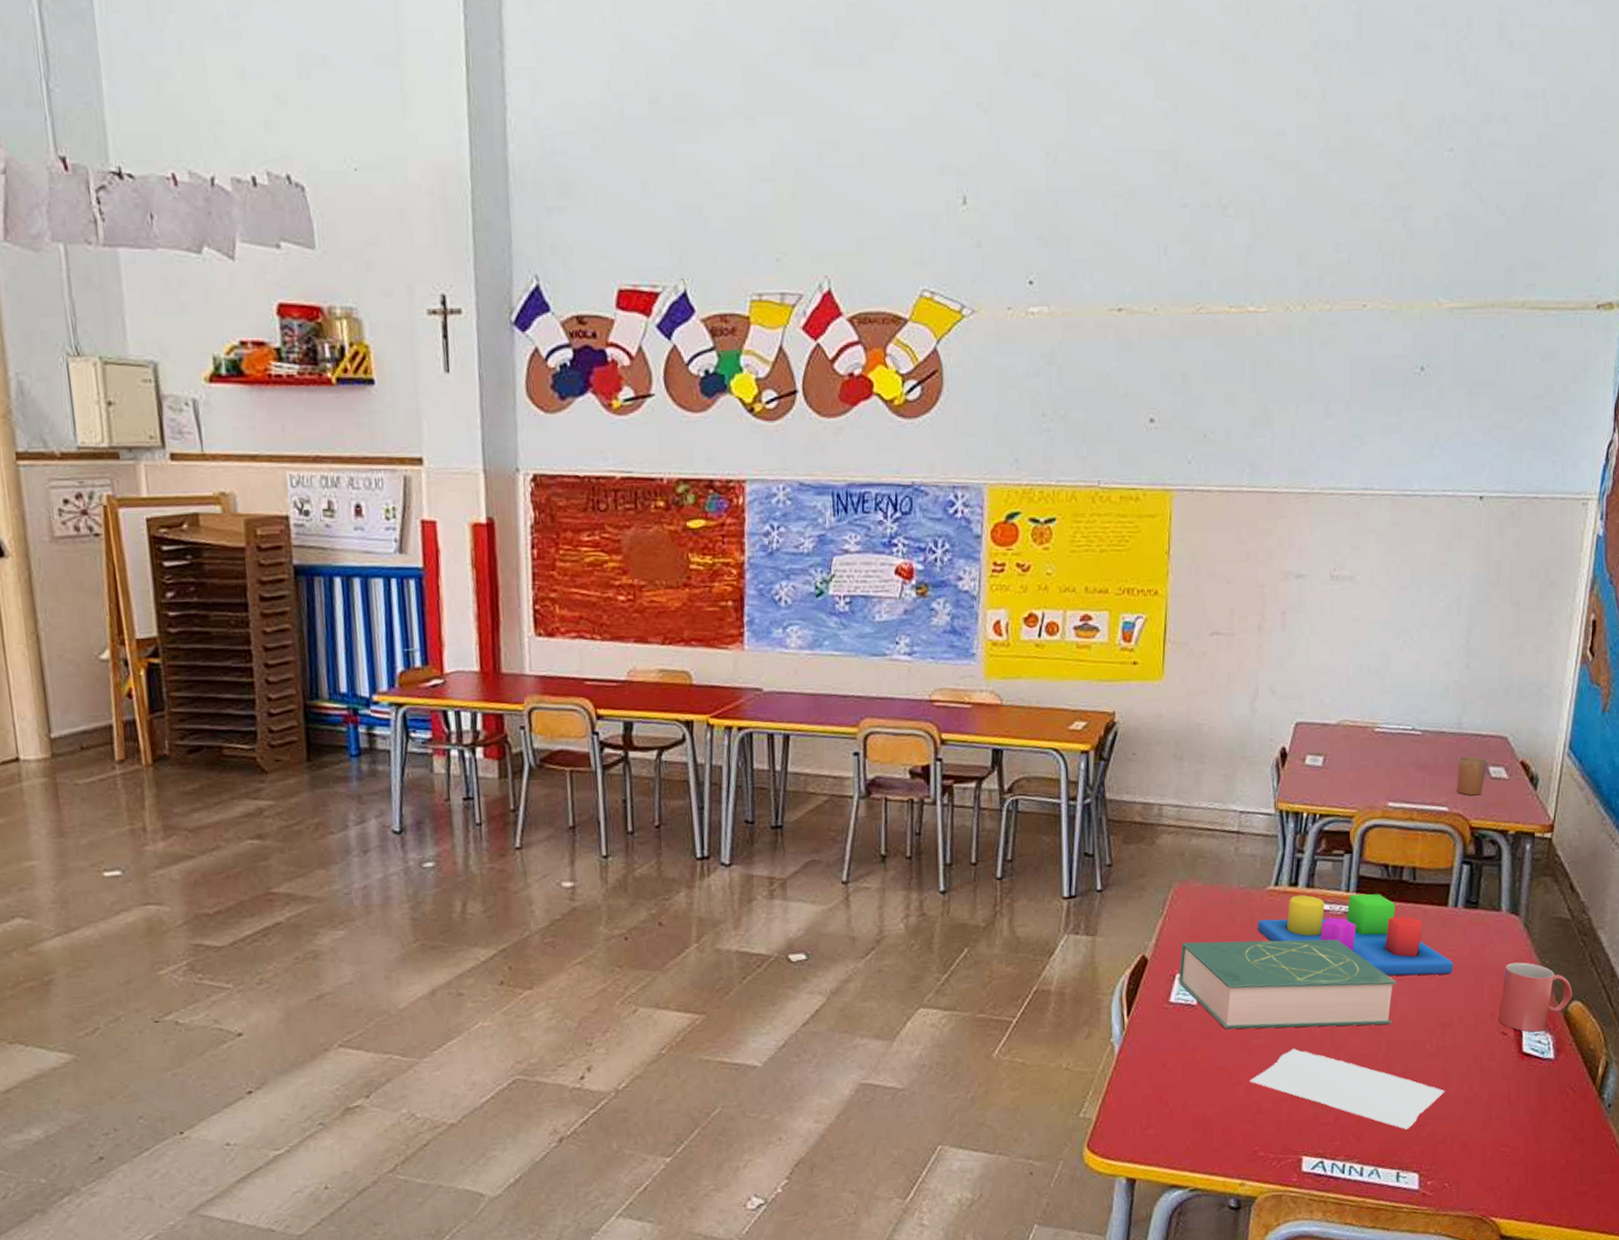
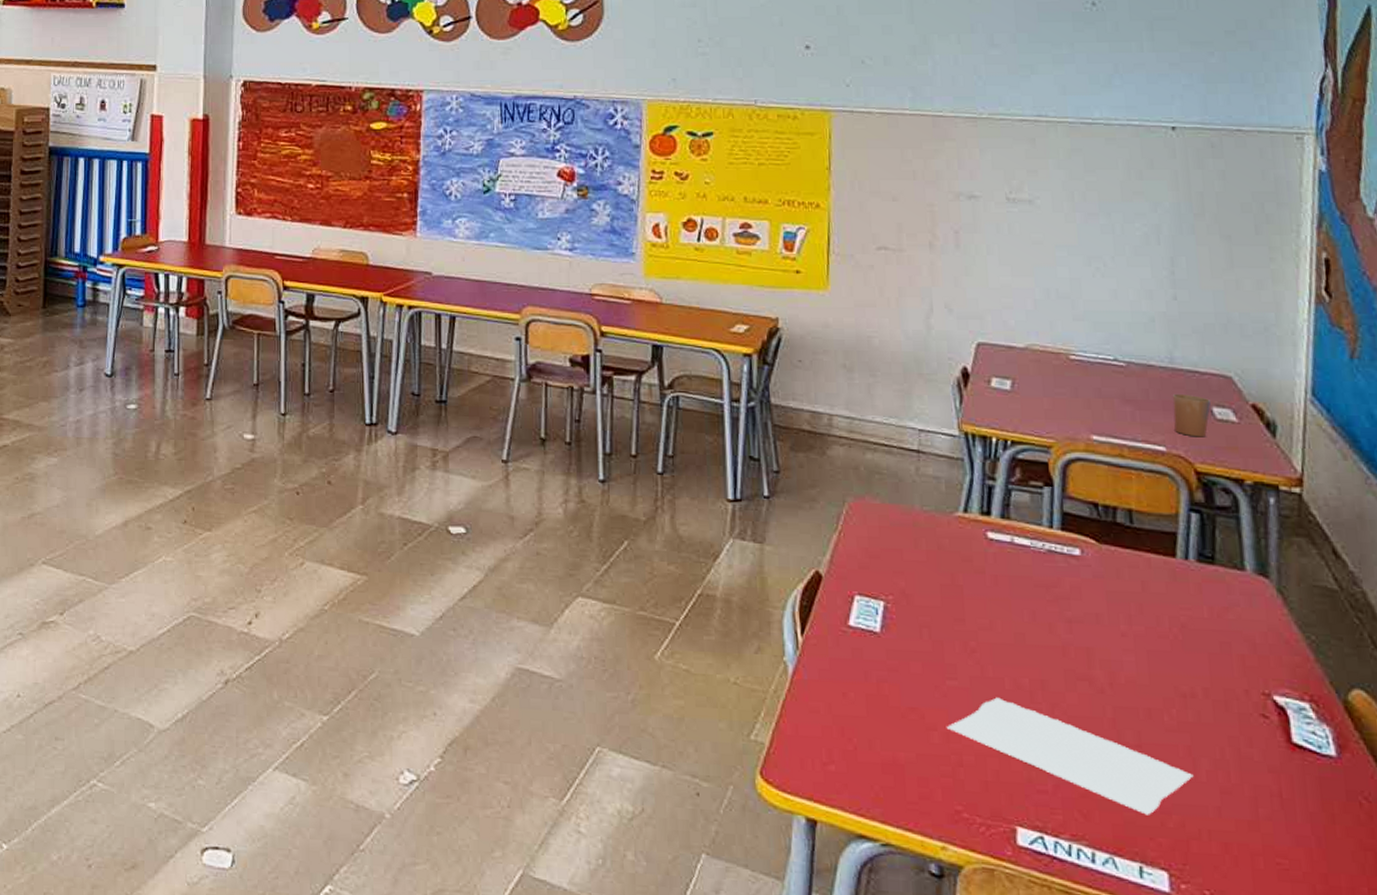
book: present [1179,939,1397,1030] -> none [858,562,1120,686]
toy blocks: present [1257,893,1454,976] -> none [945,525,1191,637]
mug: present [1498,962,1573,1033] -> none [1254,633,1352,721]

